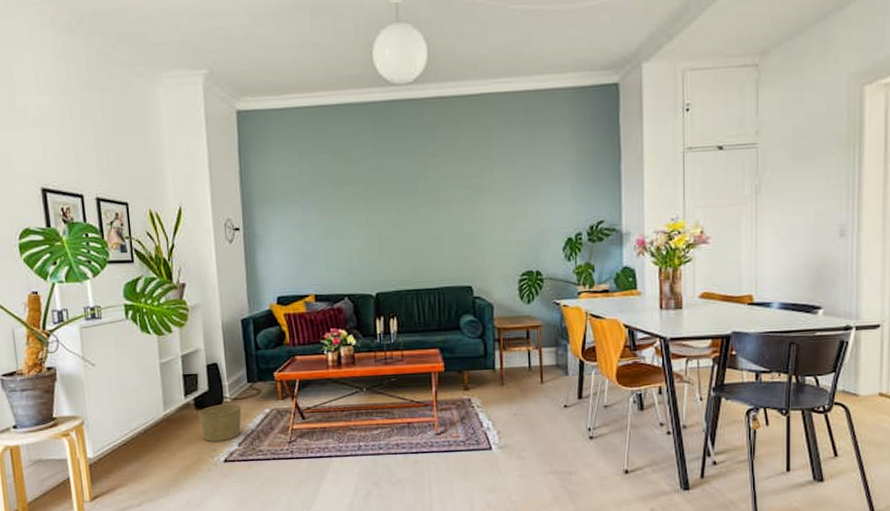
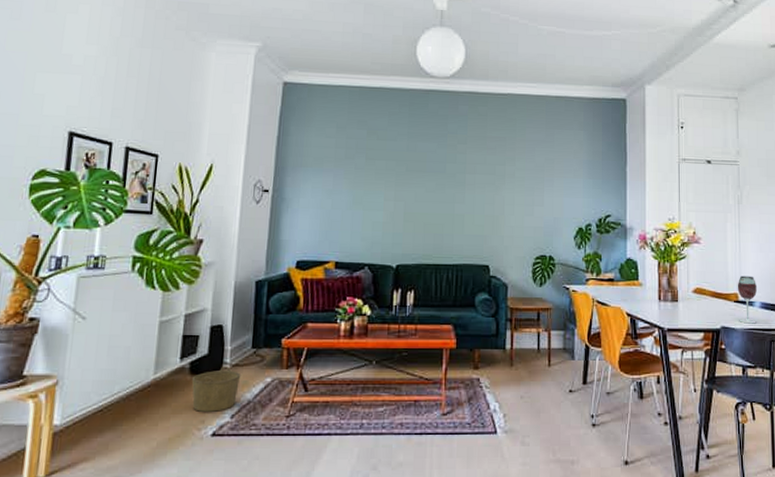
wineglass: none [752,274,776,327] -> present [737,275,758,324]

